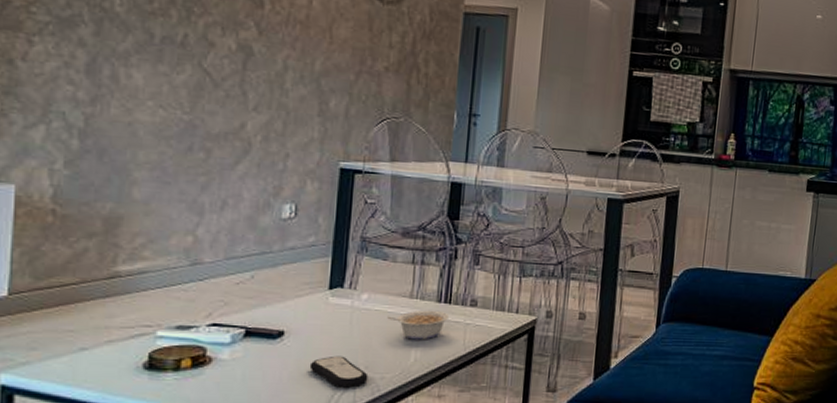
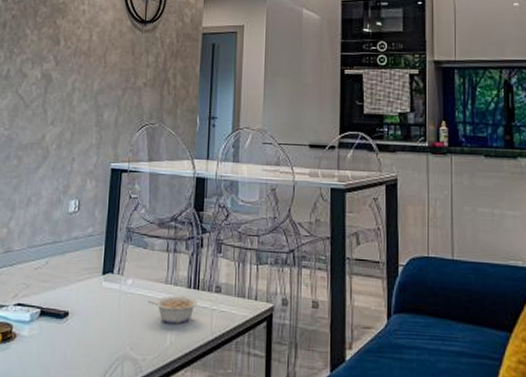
remote control: present [309,355,368,388] -> none [87,336,133,368]

